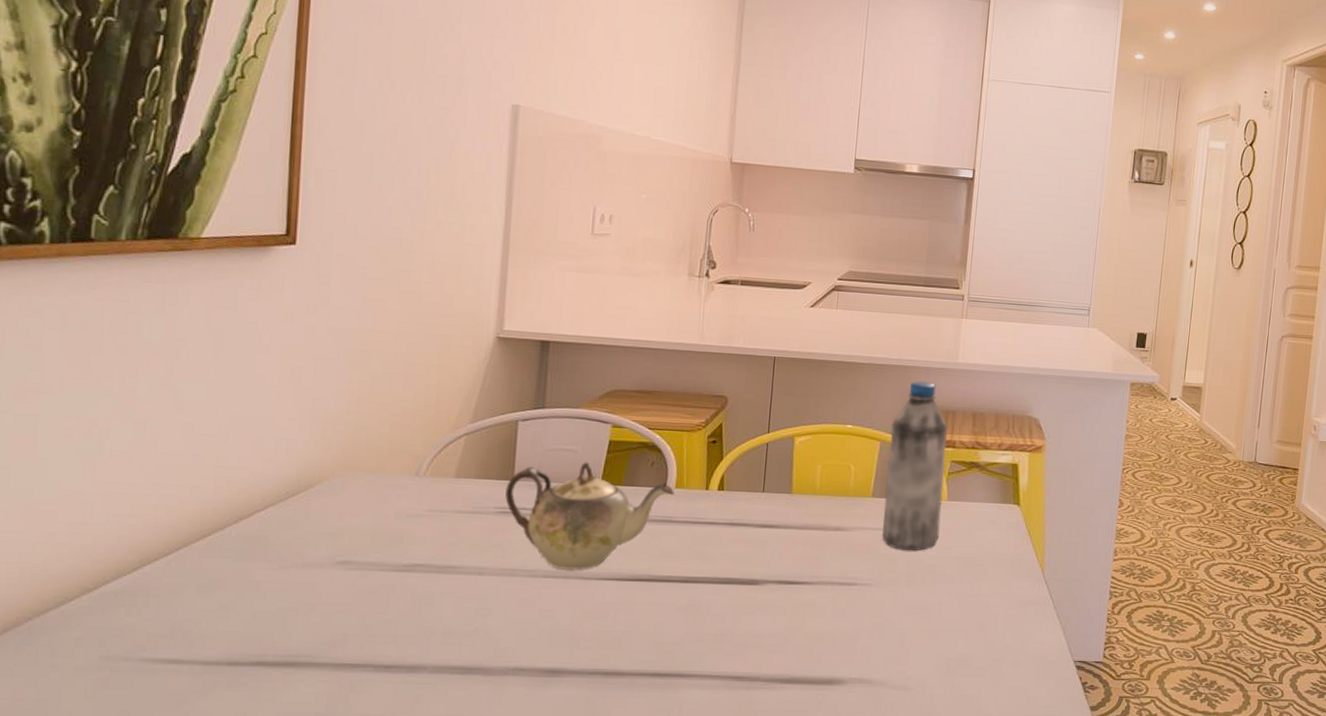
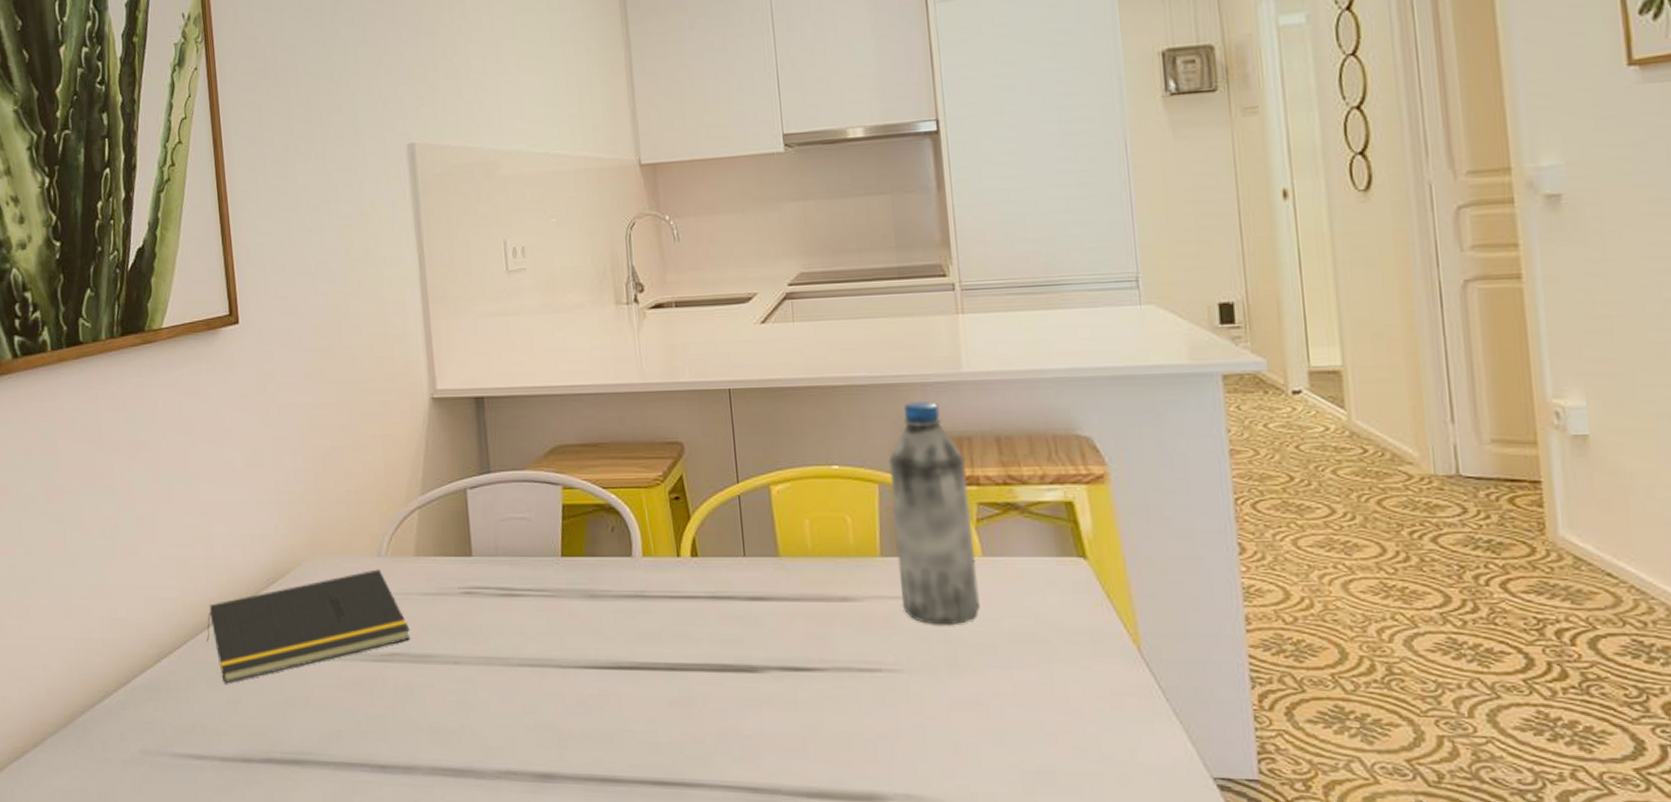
notepad: none [203,487,438,591] -> present [206,569,410,684]
teapot: present [505,462,675,570] -> none [466,531,643,657]

